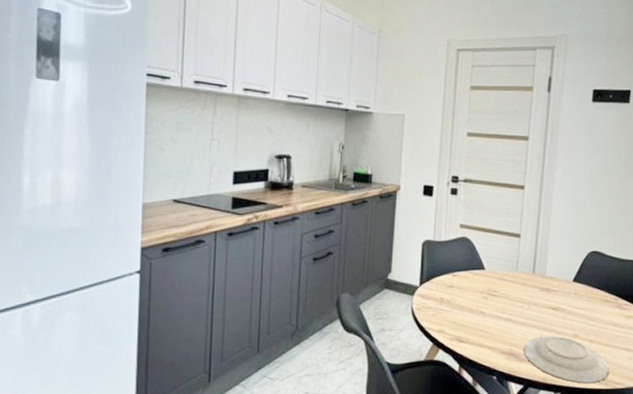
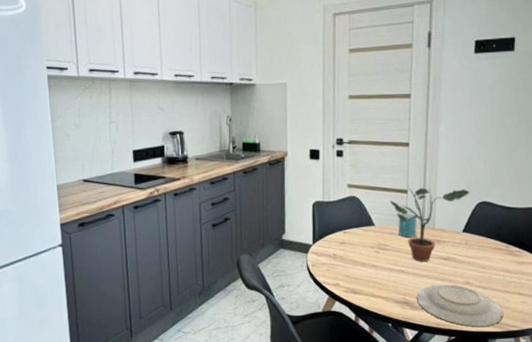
potted plant: none [501,228,581,311] -> present [389,184,469,262]
mug: none [509,258,528,284] -> present [398,212,417,238]

